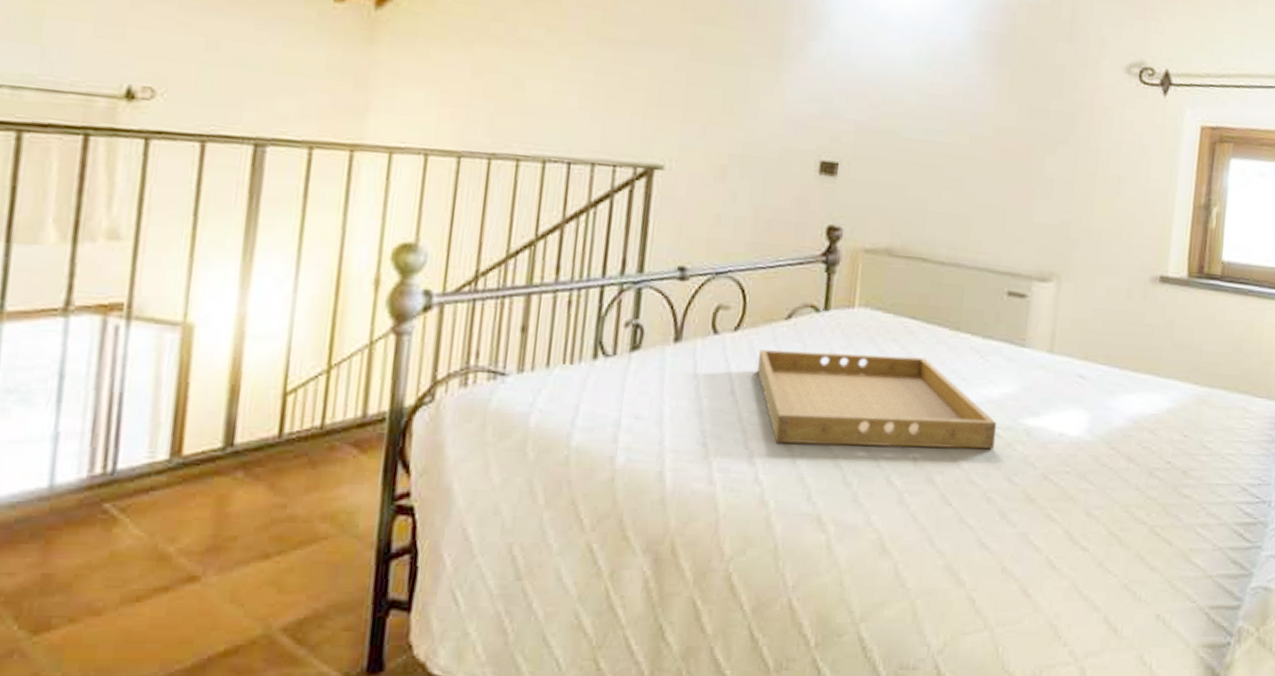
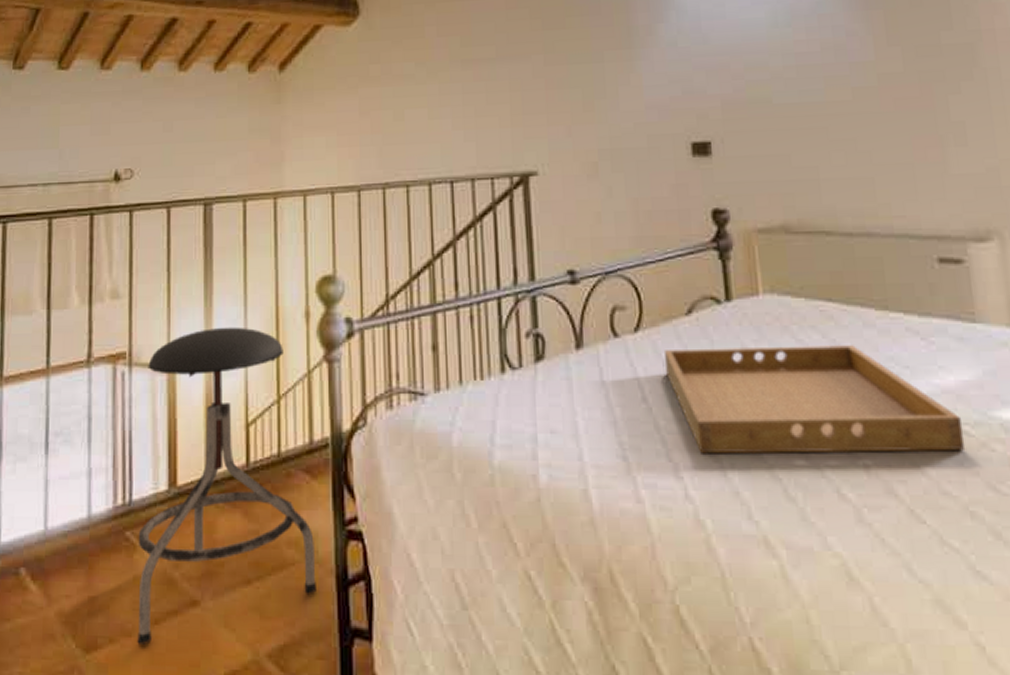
stool: none [109,286,355,623] -> present [137,327,318,645]

